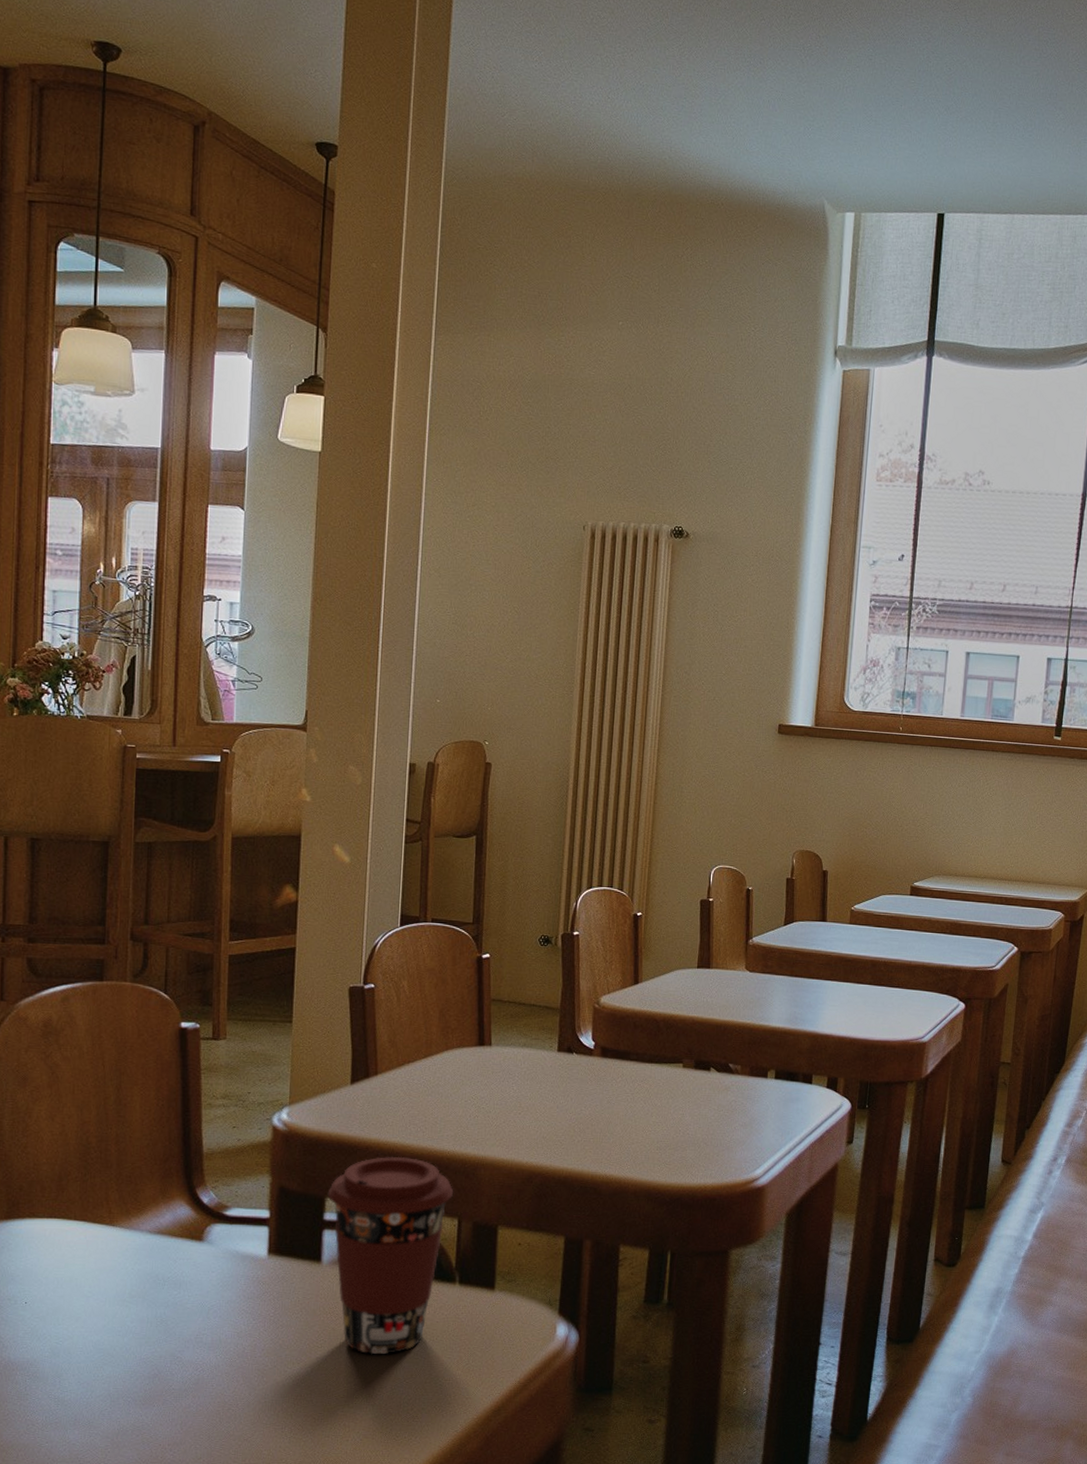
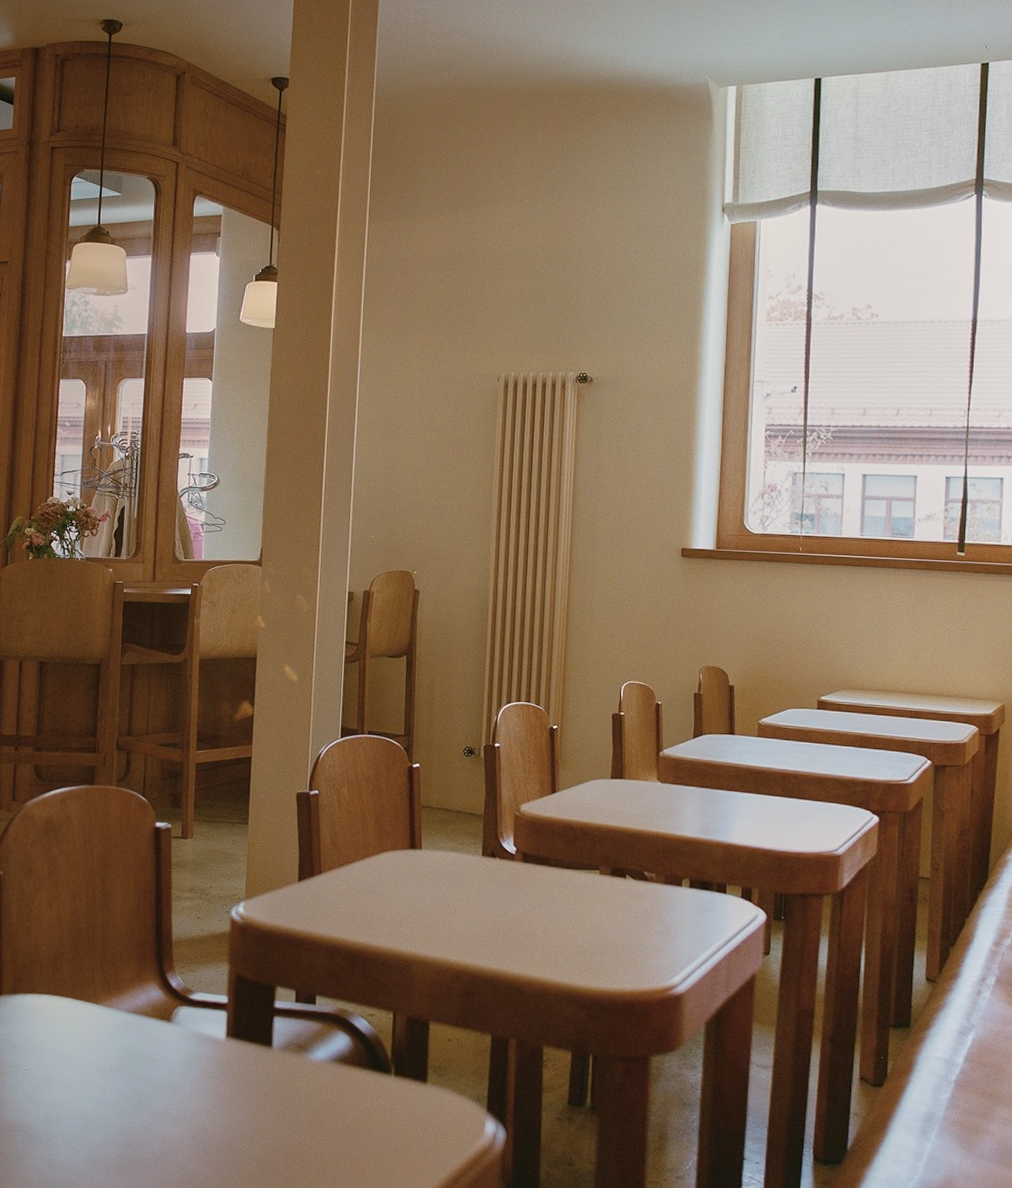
coffee cup: present [327,1156,453,1355] -> none [277,950,388,1140]

